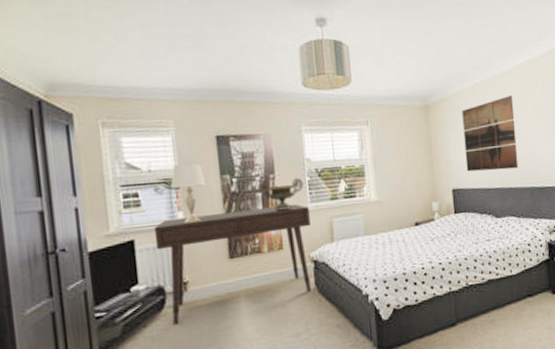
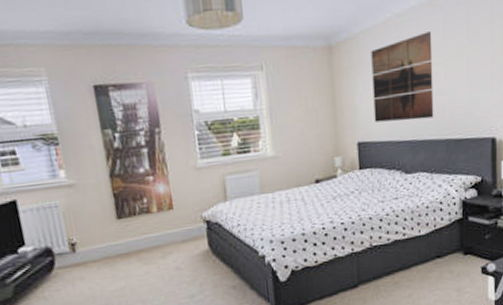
desk: present [154,203,312,325] -> none [35,160,206,286]
lamp: present [170,163,207,223] -> none [48,117,88,182]
decorative urn: present [257,177,304,211] -> none [142,131,193,169]

